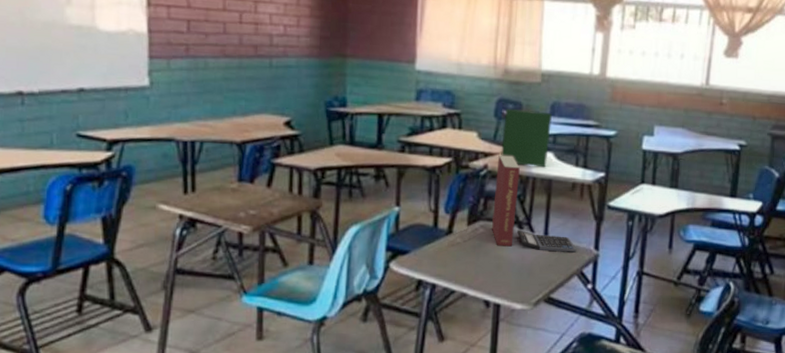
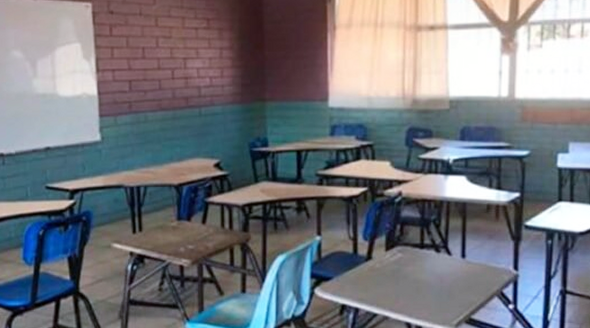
book: present [492,155,520,247] -> none [409,181,433,270]
binder: present [501,108,552,167] -> none [414,136,462,191]
calculator: present [517,229,577,253] -> none [435,253,496,273]

